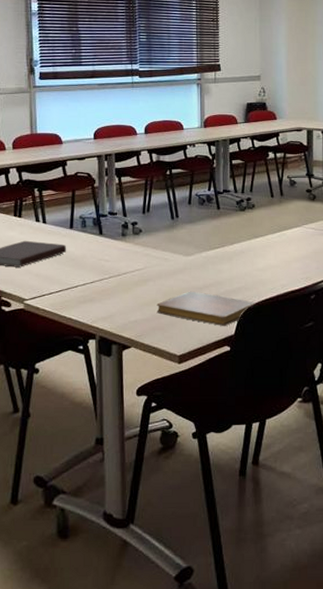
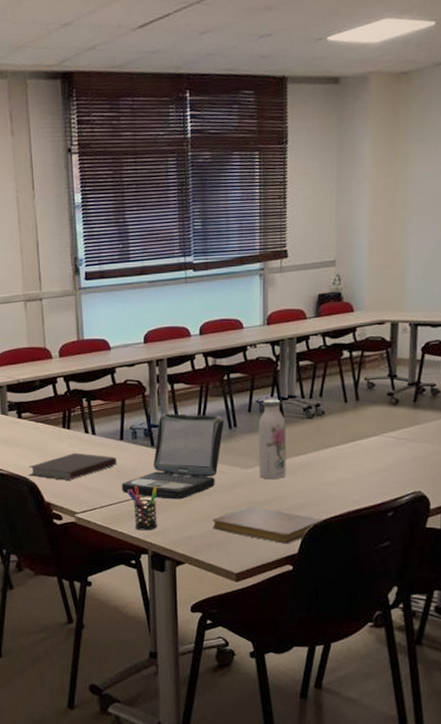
laptop: none [70,203,167,285] -> present [121,413,224,500]
pen holder: none [76,272,105,316] -> present [127,485,157,531]
water bottle: none [197,193,223,265] -> present [258,399,287,479]

